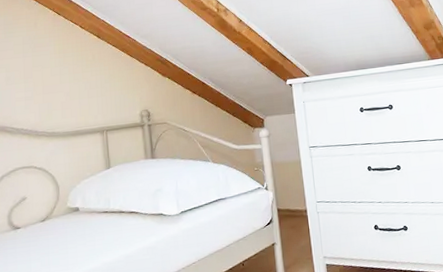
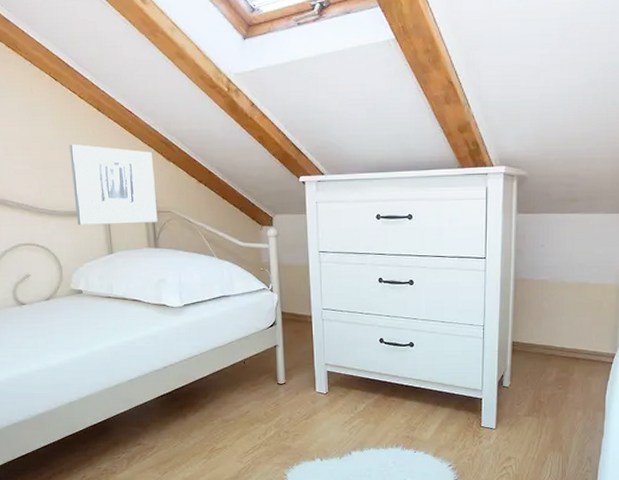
wall art: none [69,69,155,144] -> present [69,144,158,225]

